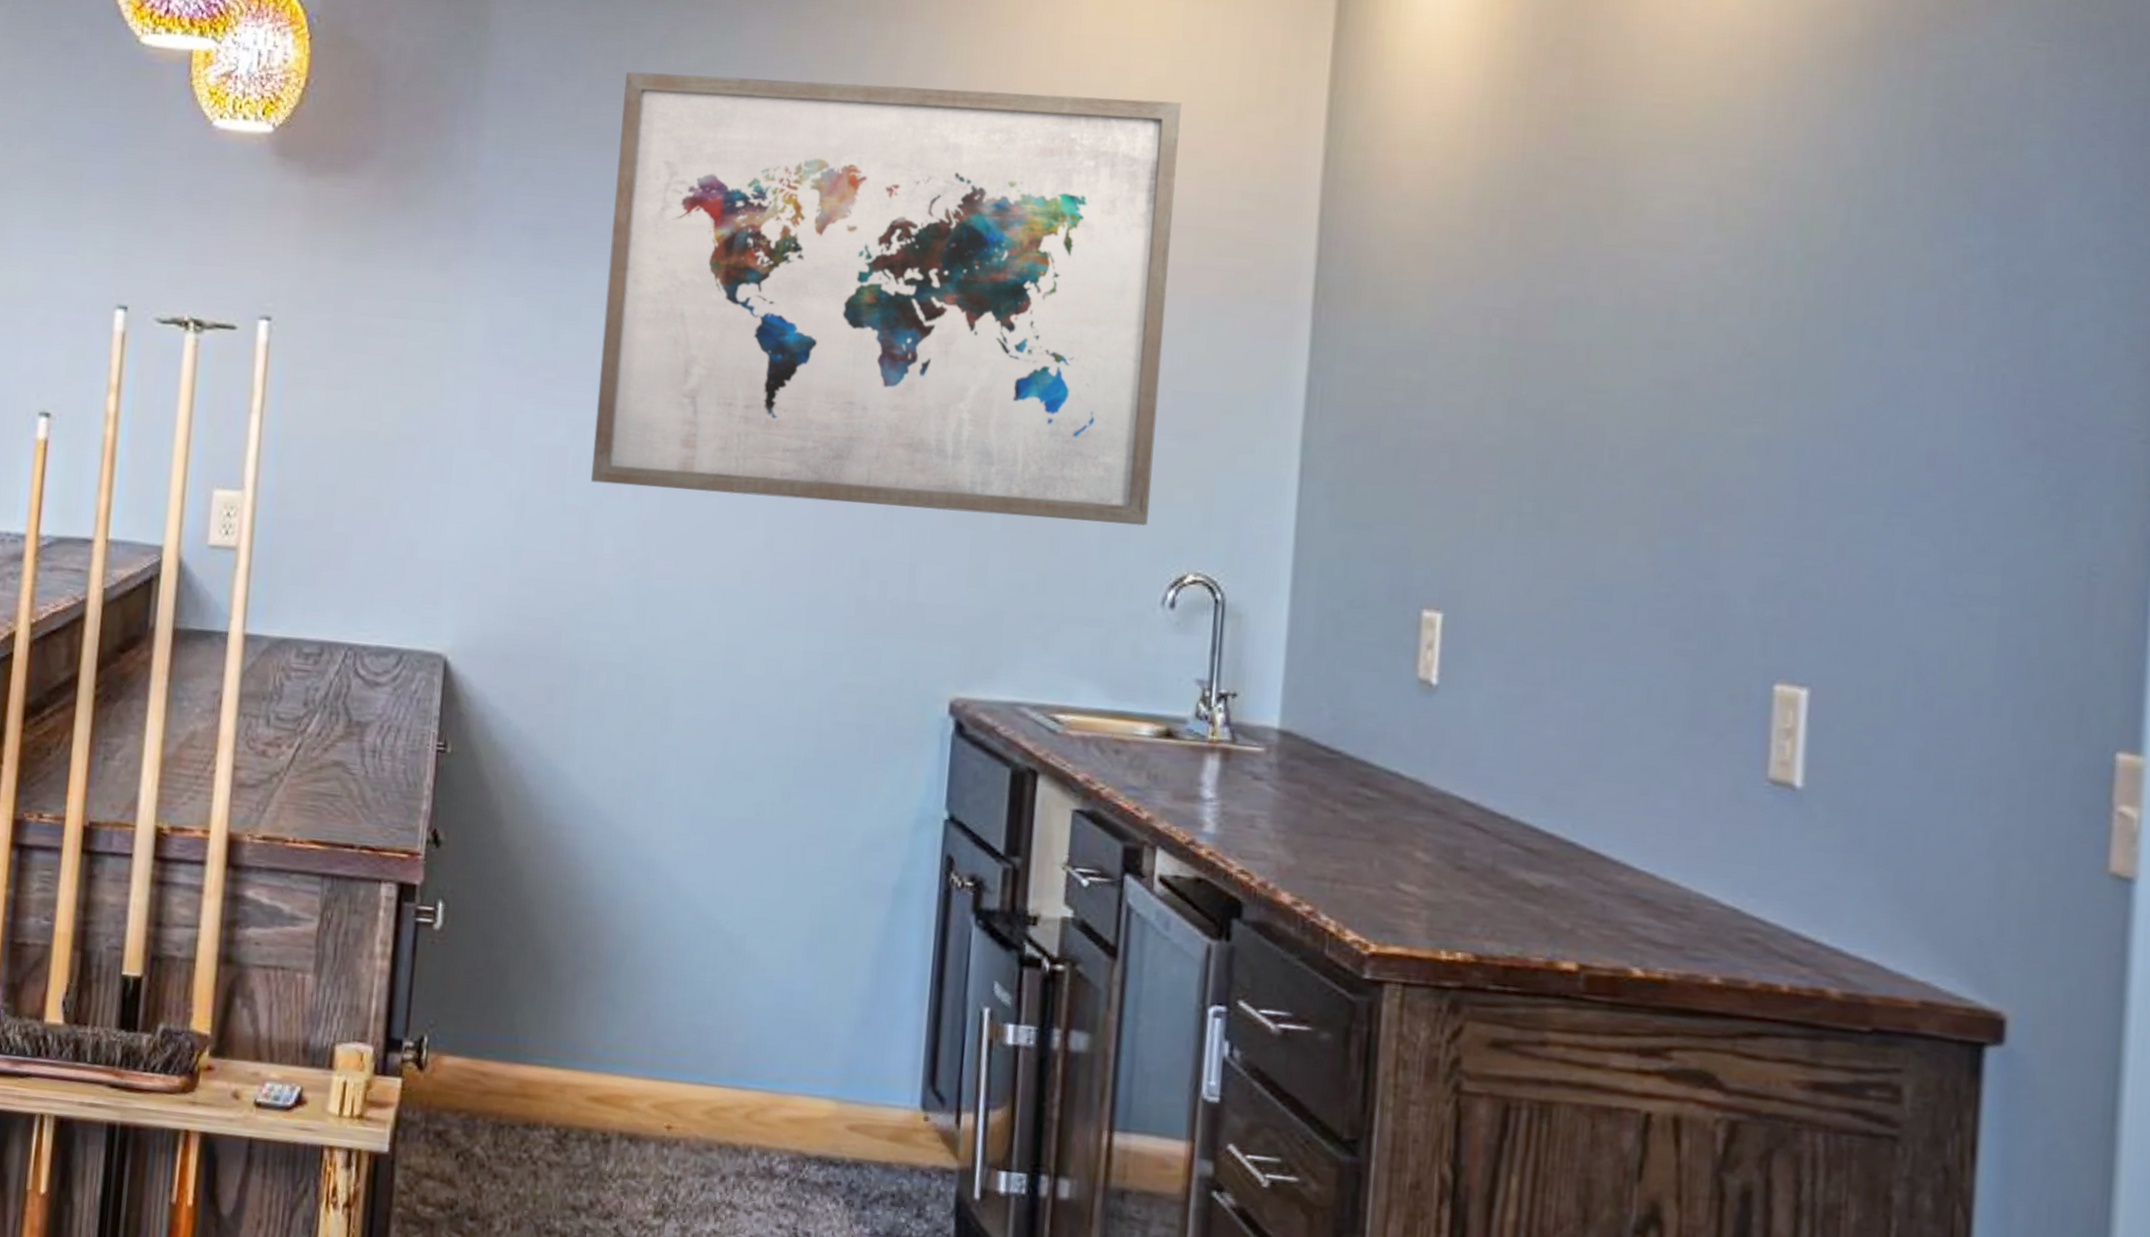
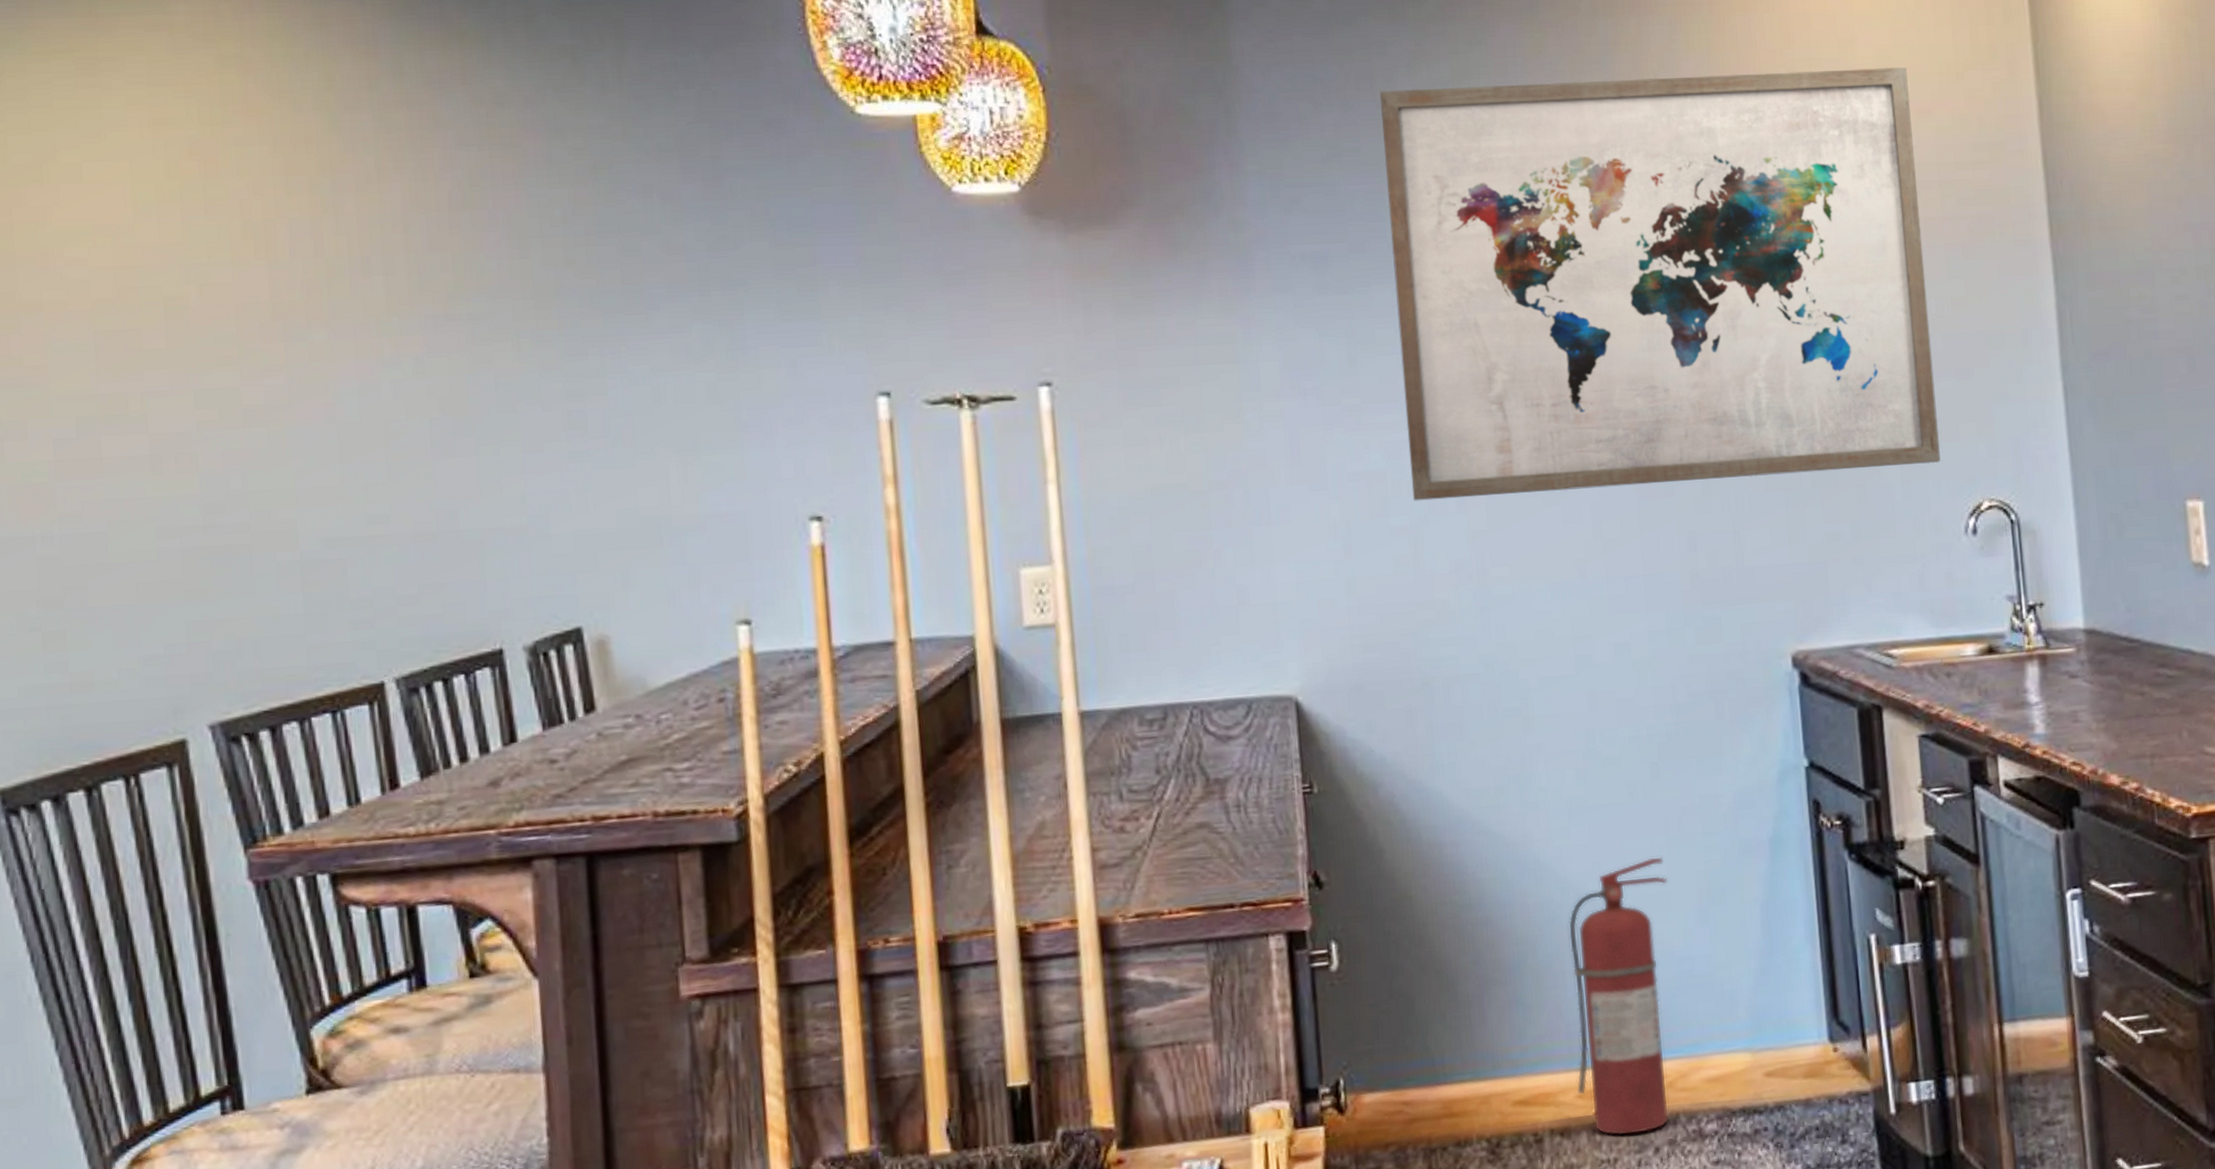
fire extinguisher: none [652,880,781,1159] -> present [1568,856,1670,1136]

